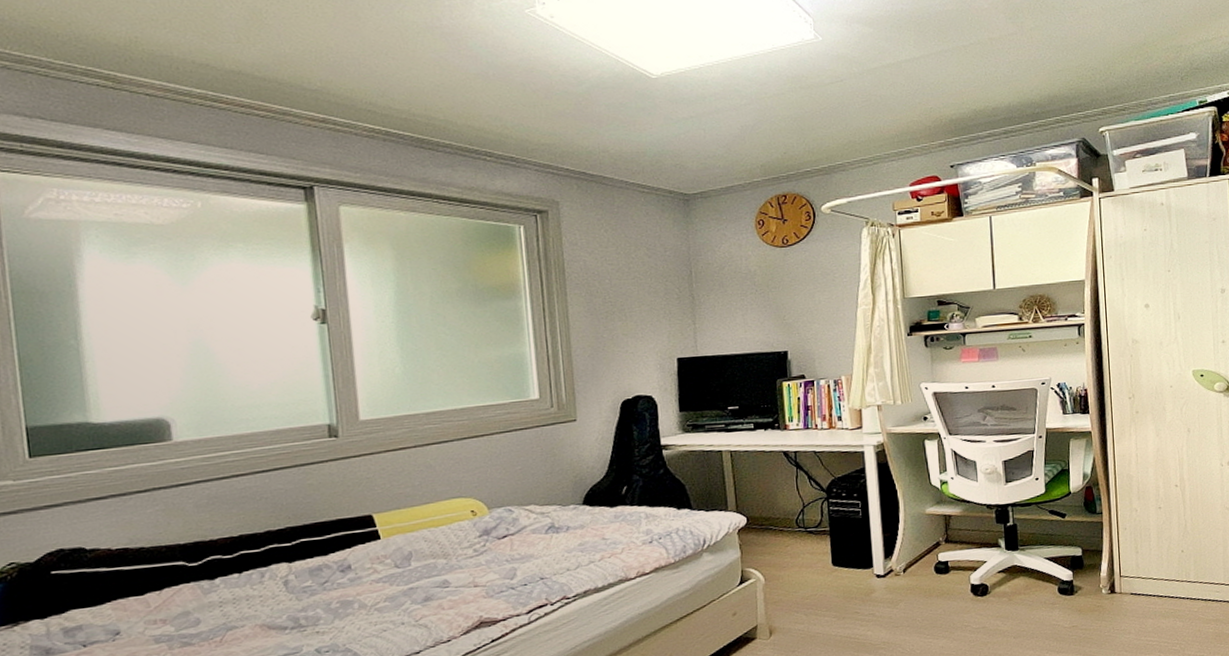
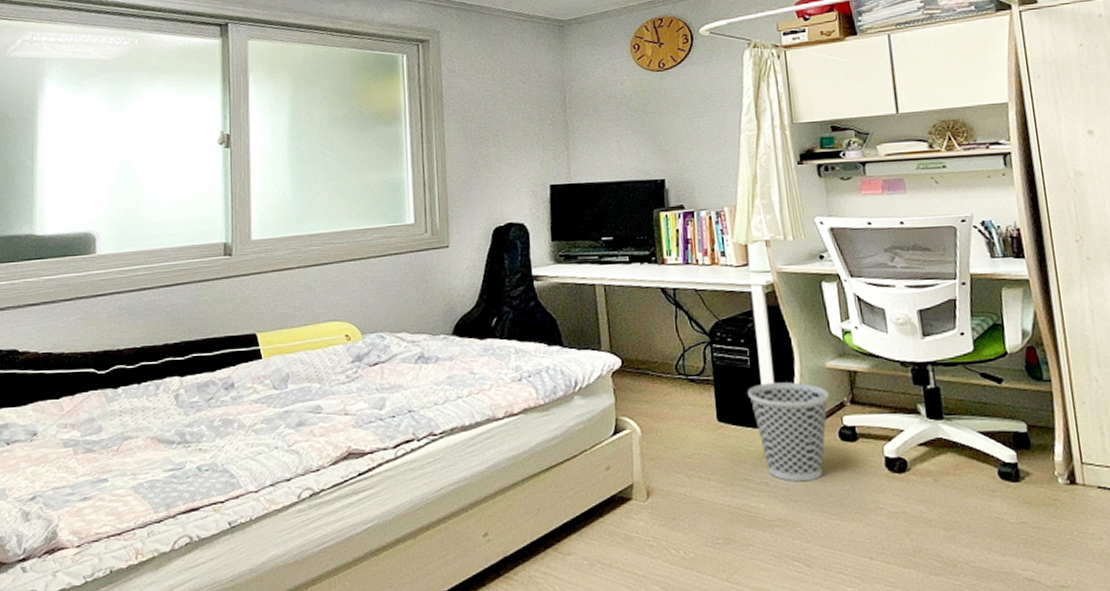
wastebasket: none [859,528,928,611] -> present [748,382,830,482]

